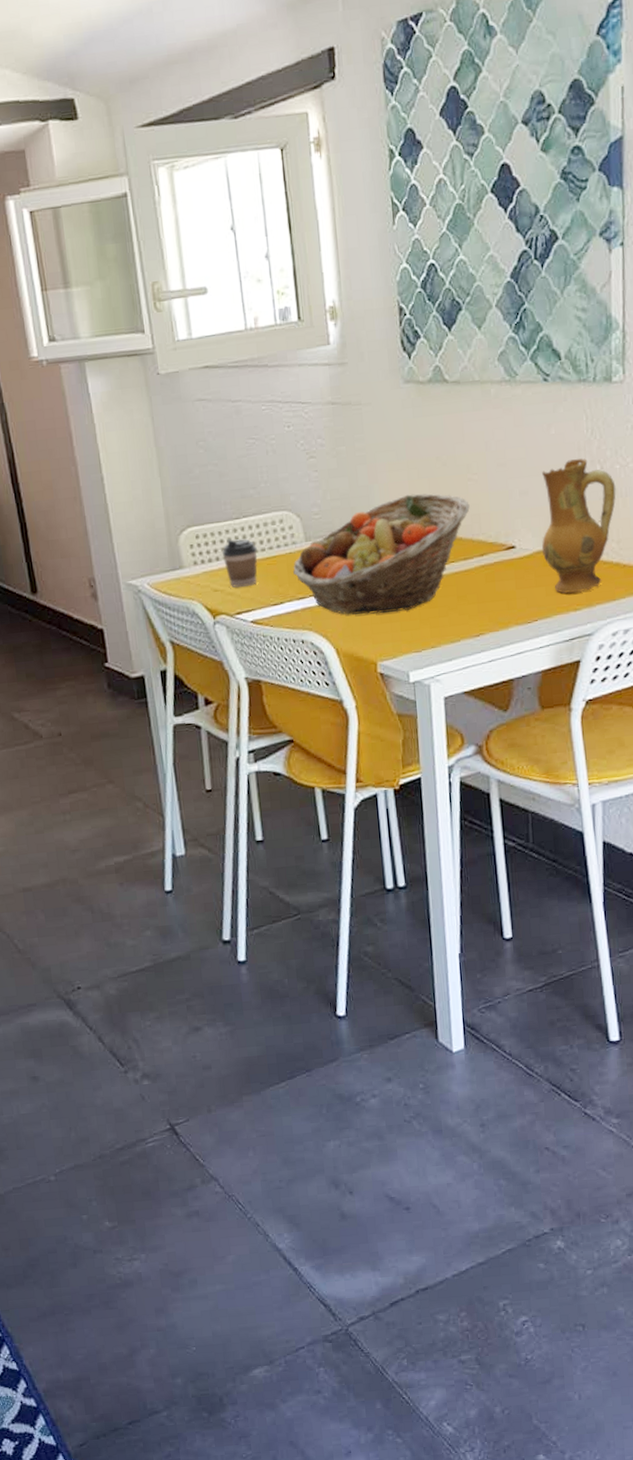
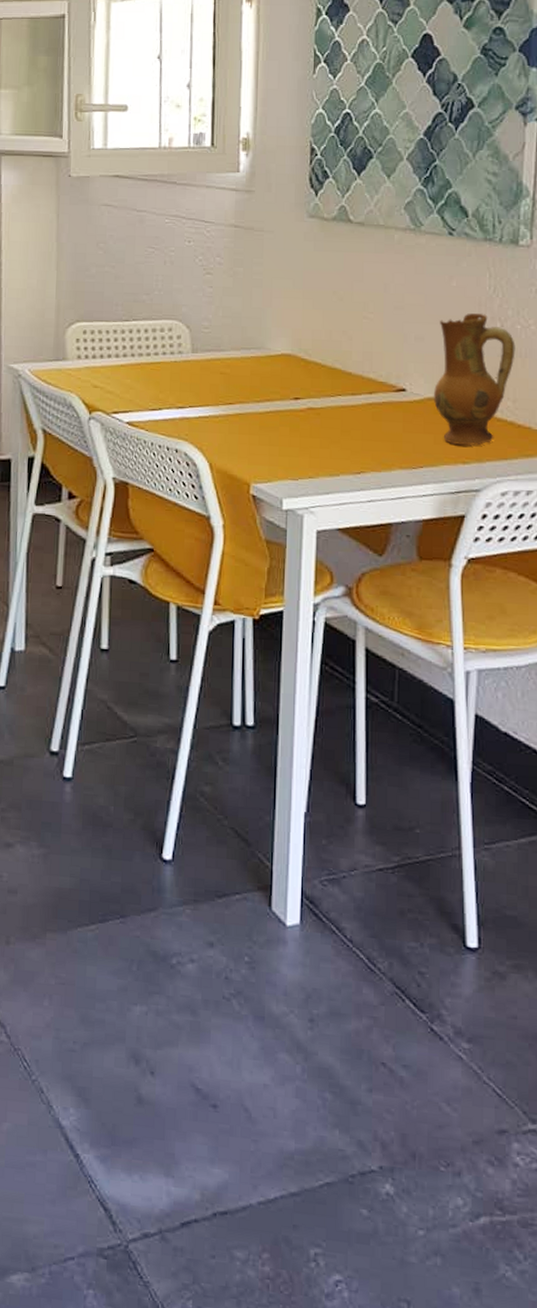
coffee cup: present [221,538,258,588] -> none [107,339,142,387]
fruit basket: present [293,493,470,615] -> none [176,323,363,437]

